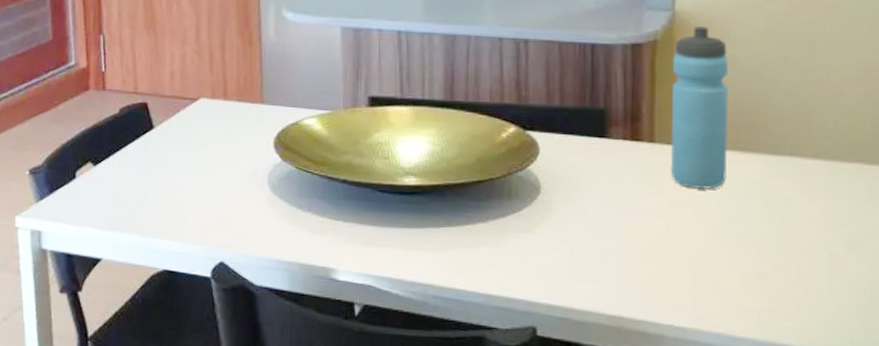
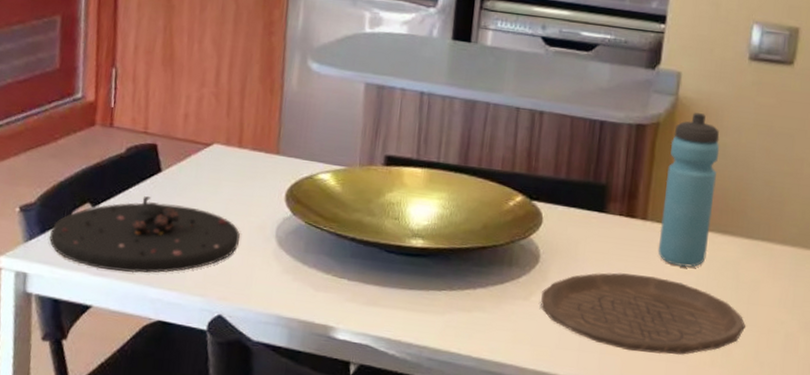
plate: none [58,153,233,226] -> present [49,196,240,273]
plate: none [547,199,781,283] -> present [540,272,745,355]

